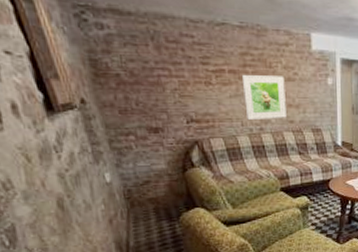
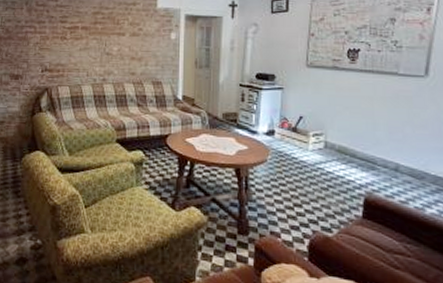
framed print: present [241,75,287,120] -> none [92,31,130,71]

